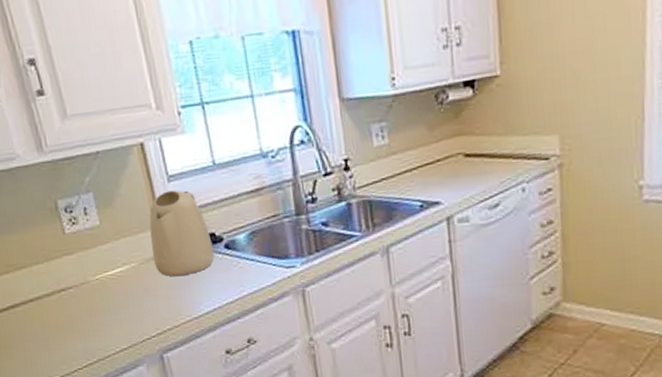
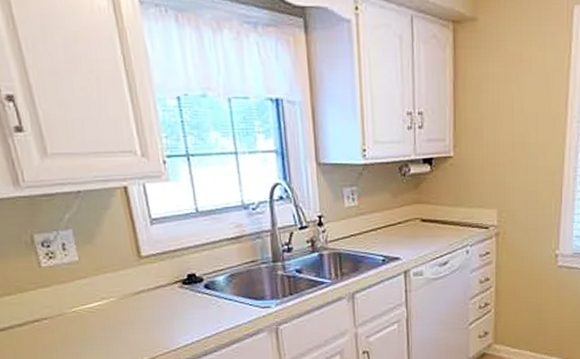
kettle: present [149,190,214,277] -> none [130,232,194,312]

